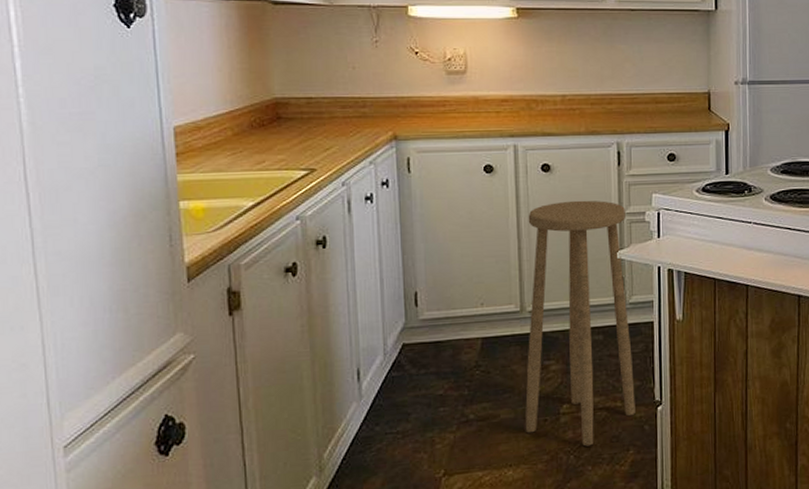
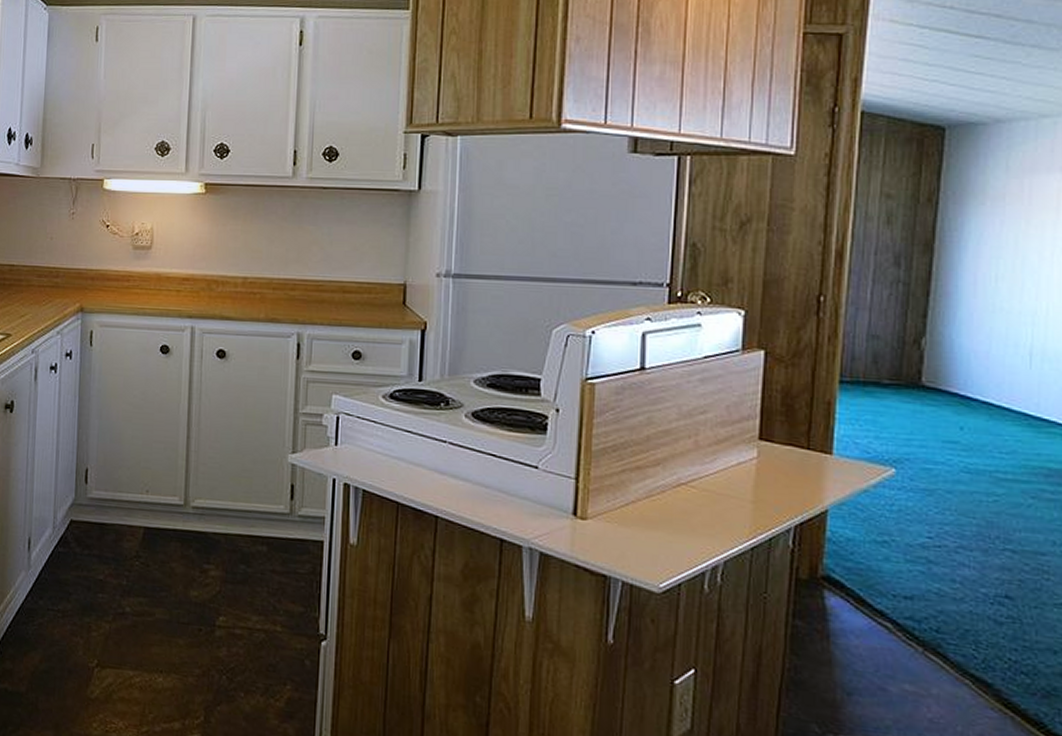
stool: present [525,200,635,447] -> none [178,392,301,670]

